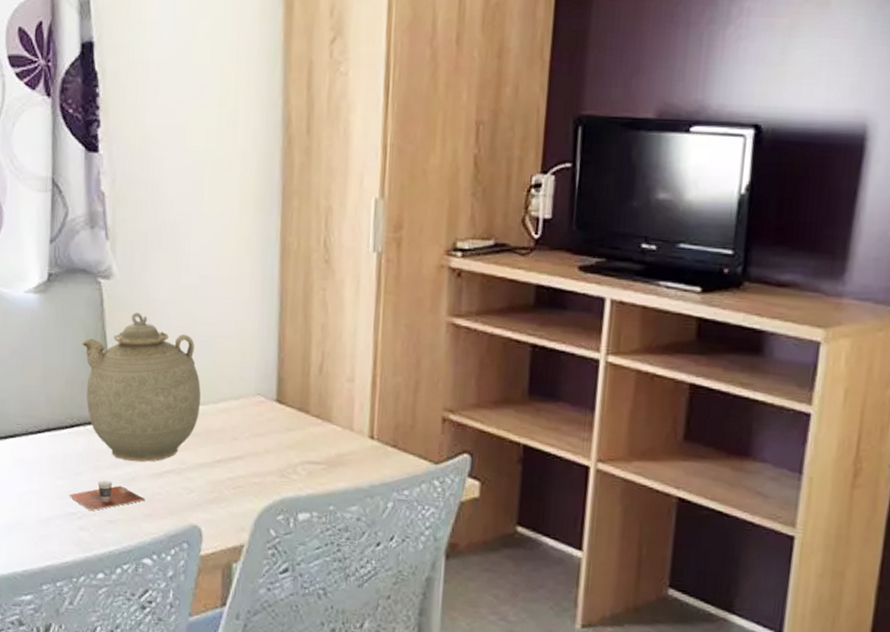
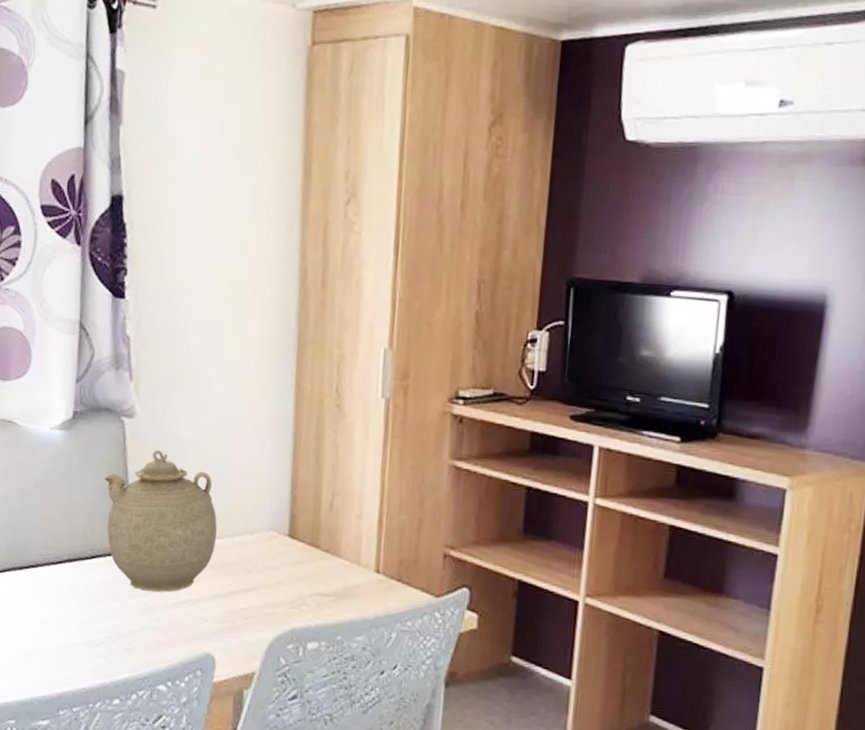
cup: present [69,480,145,511] -> none [88,609,162,639]

